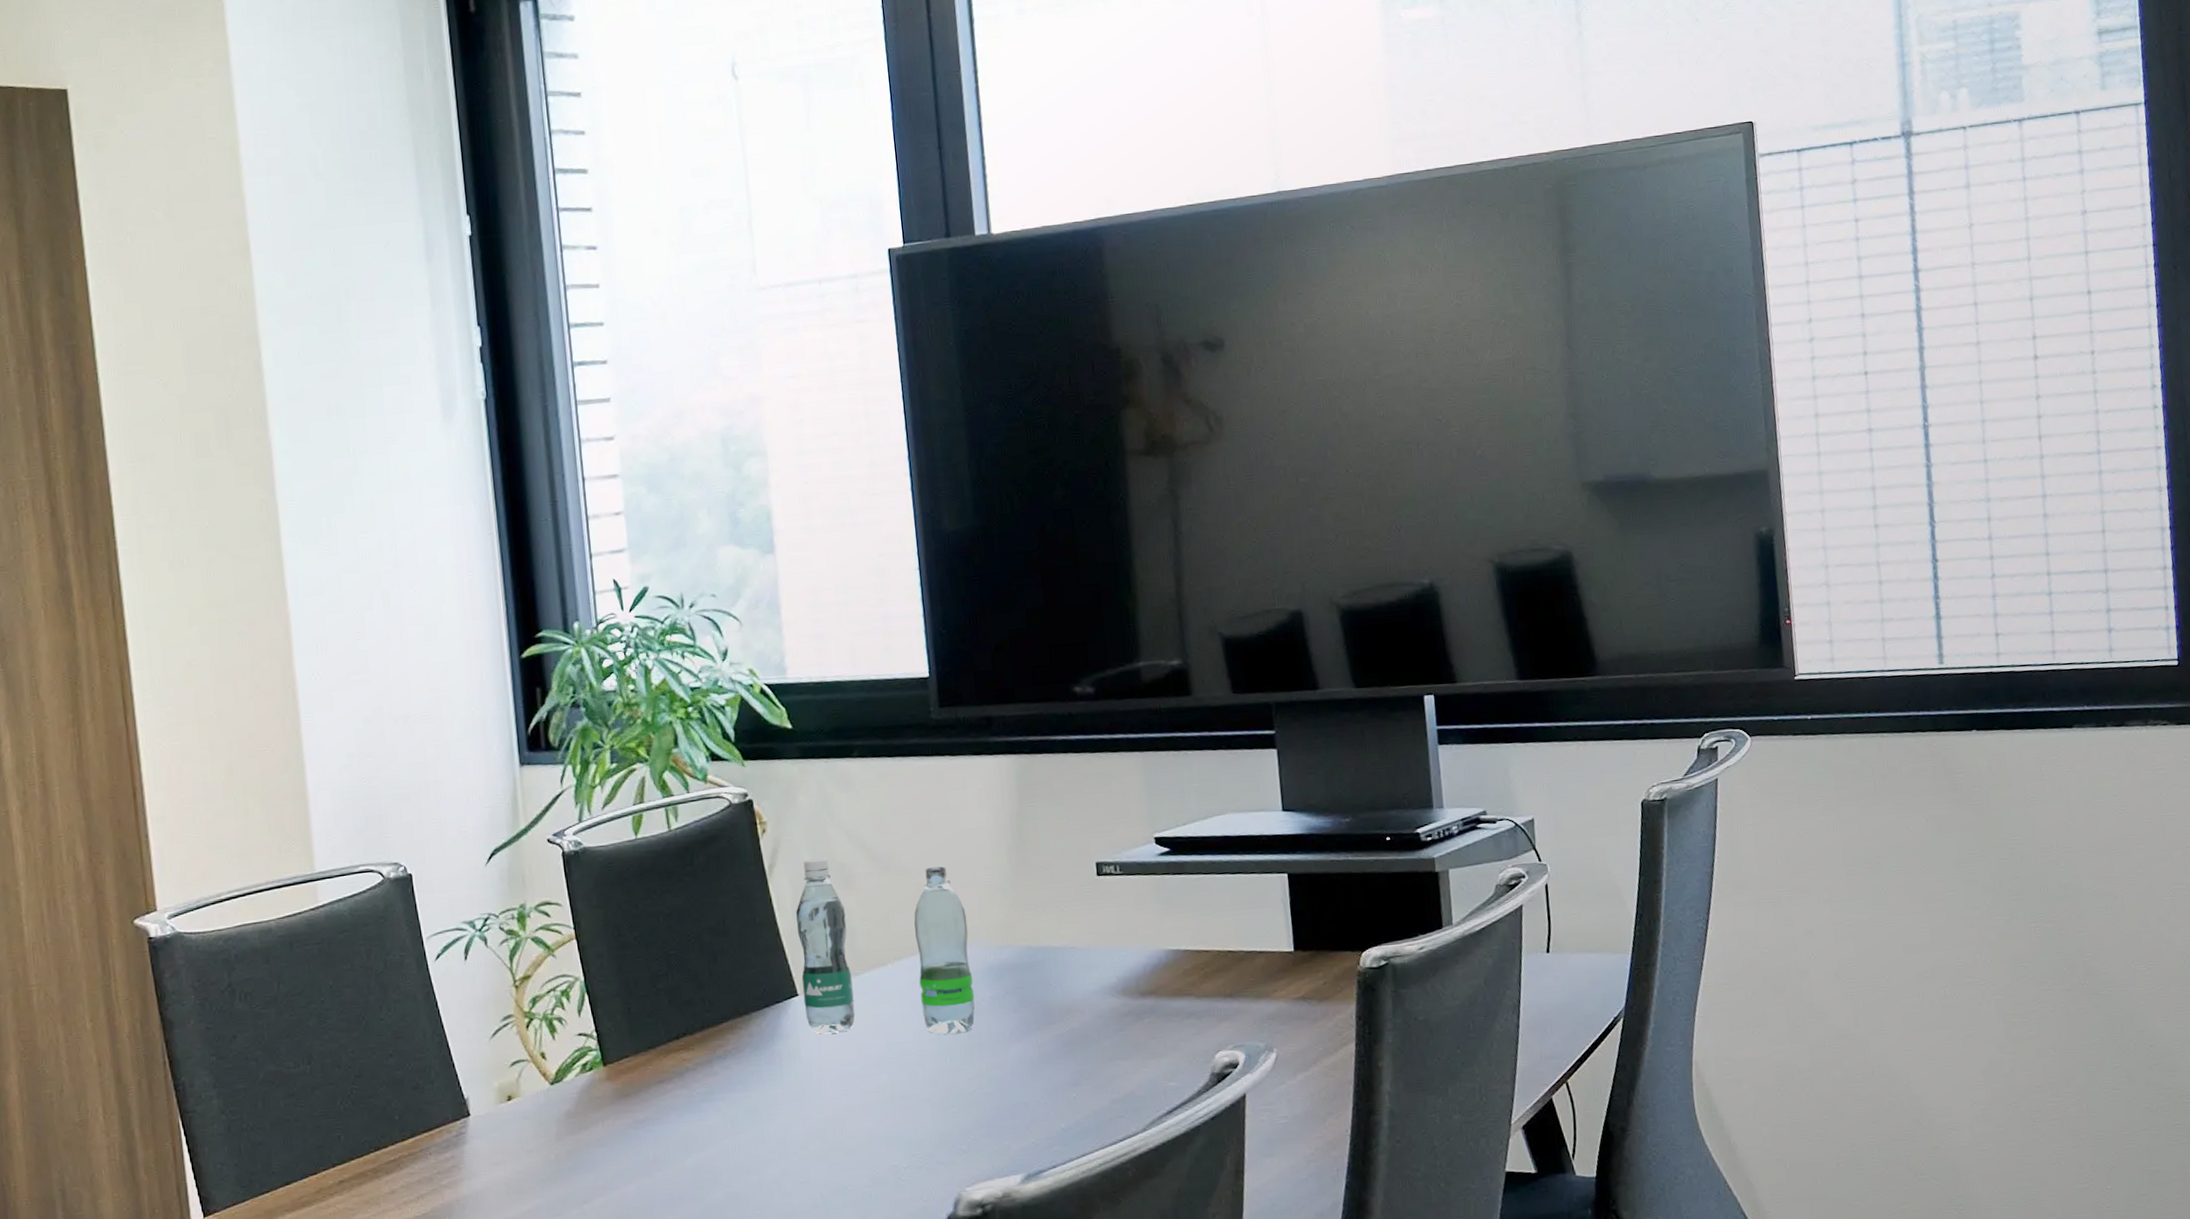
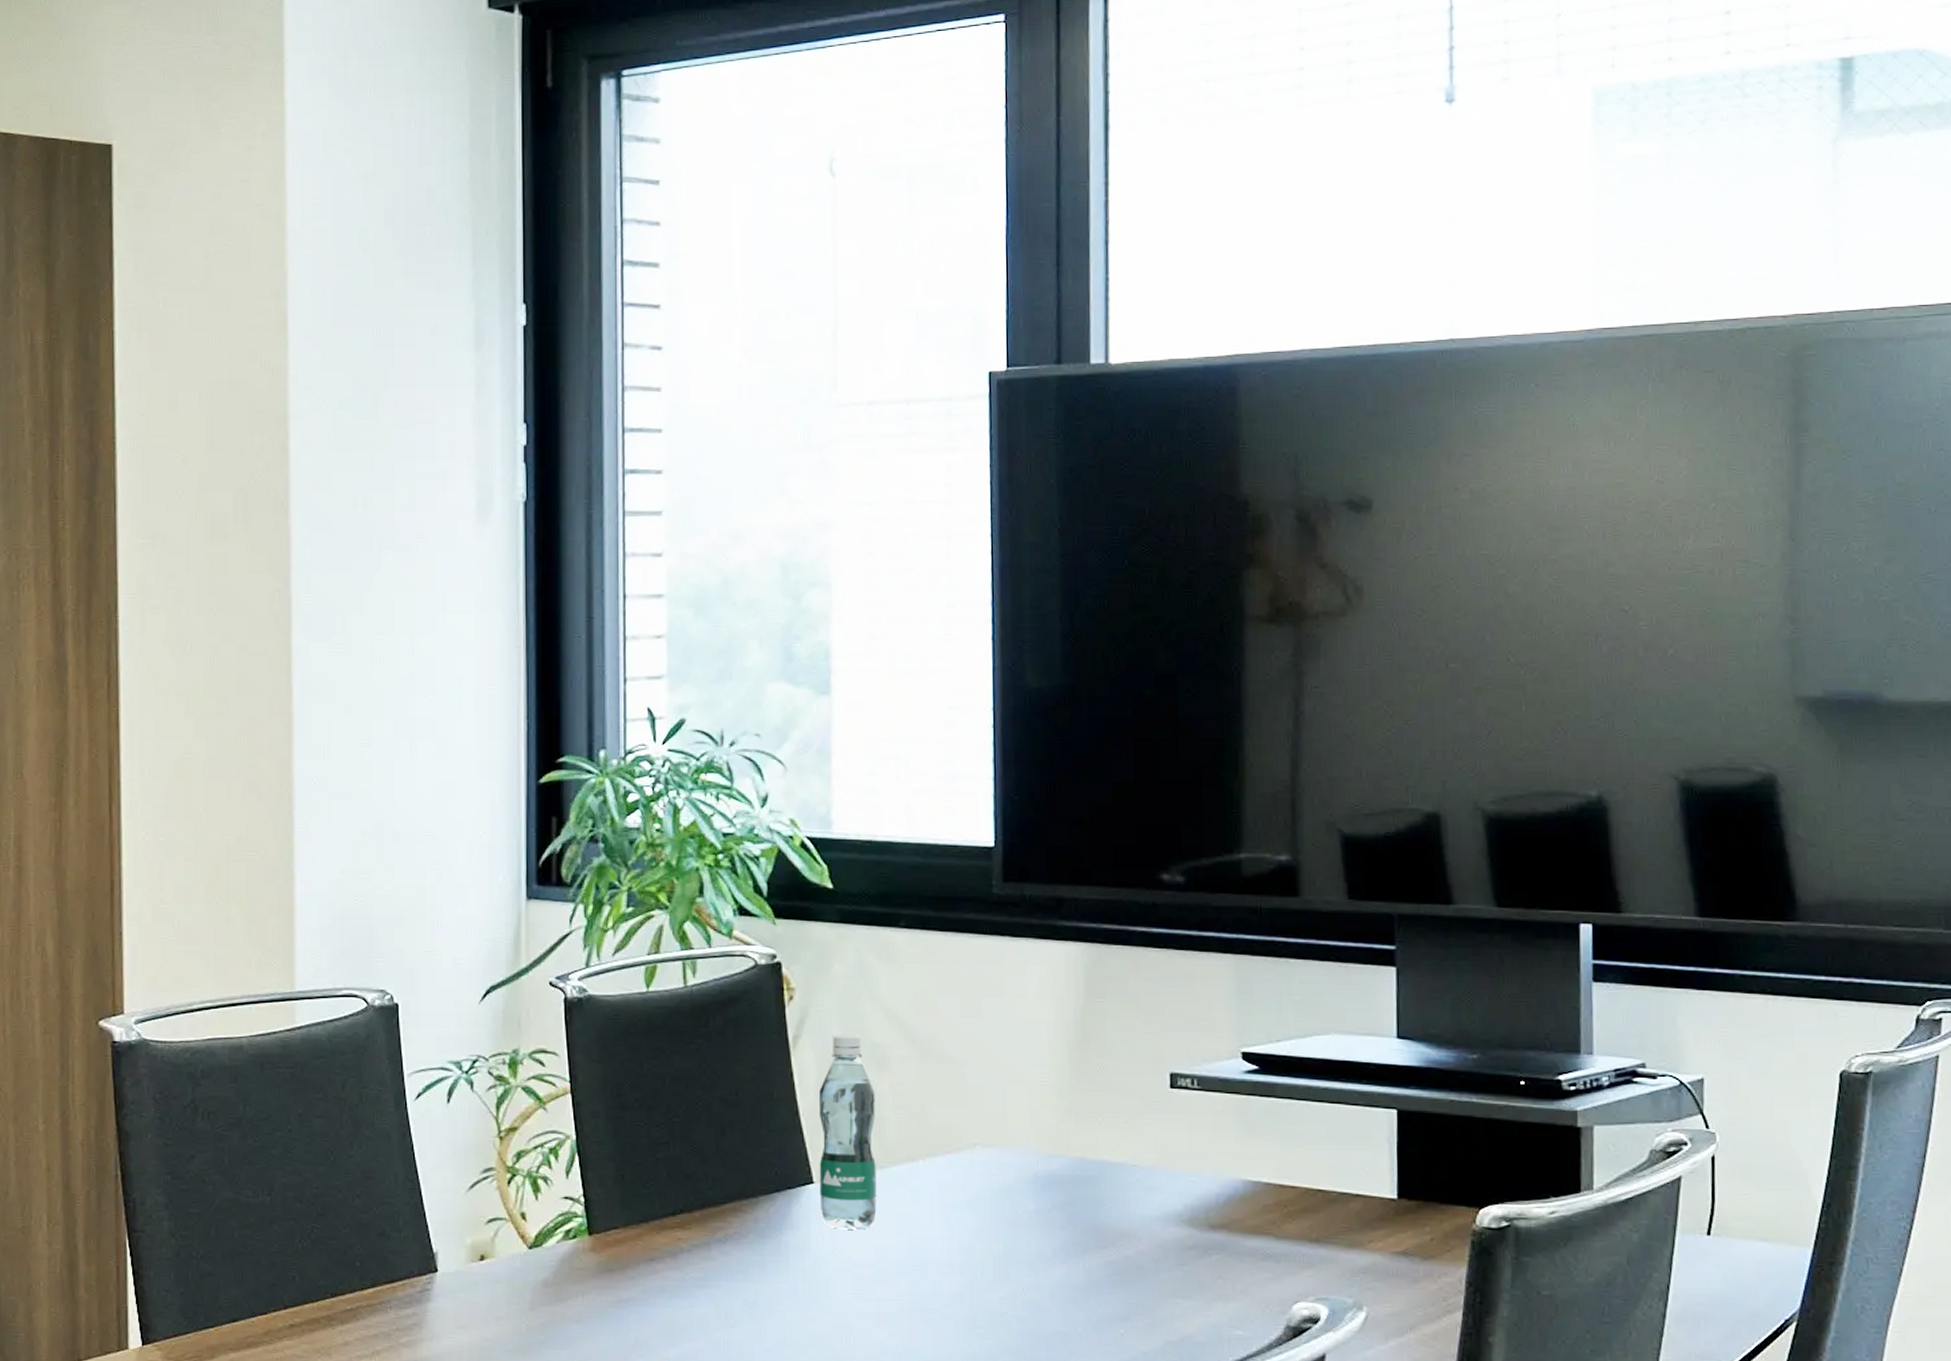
bottle: present [914,866,975,1035] -> none [952,1058,1016,1247]

